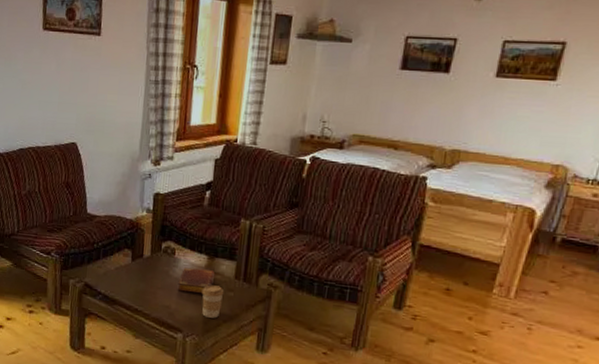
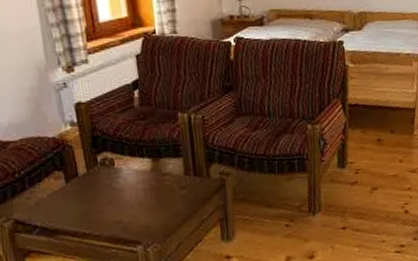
book: present [177,267,216,294] -> none [124,172,164,203]
coffee cup: present [201,285,224,319] -> none [153,186,178,222]

